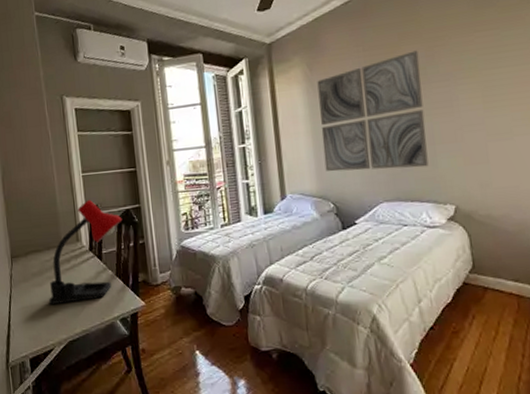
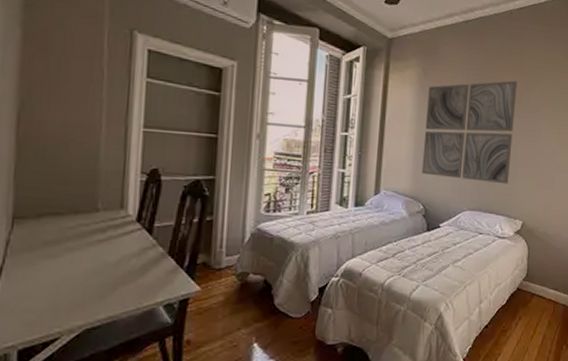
desk lamp: present [49,199,123,305] -> none [64,160,189,284]

